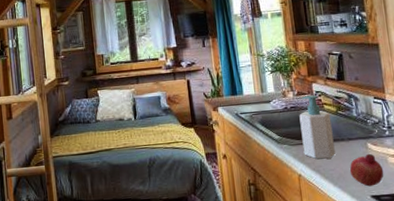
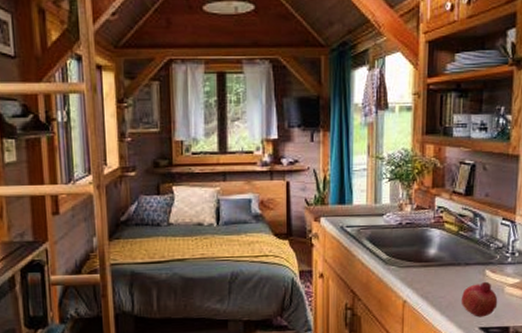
soap bottle: present [299,95,335,159] -> none [413,211,450,285]

